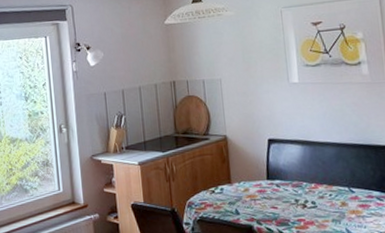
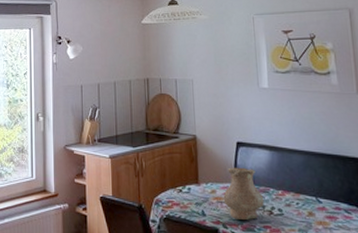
vase: none [256,164,298,216] -> present [223,167,264,221]

